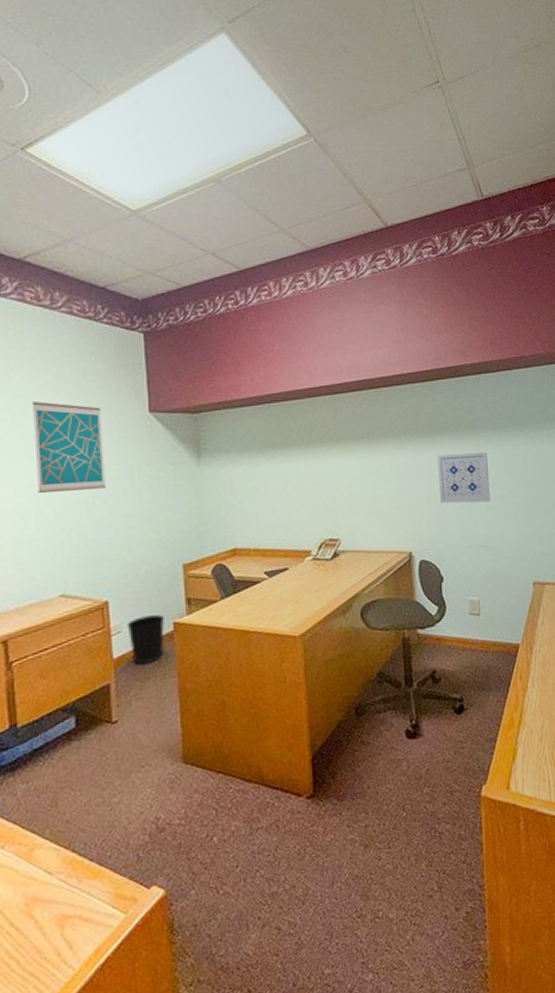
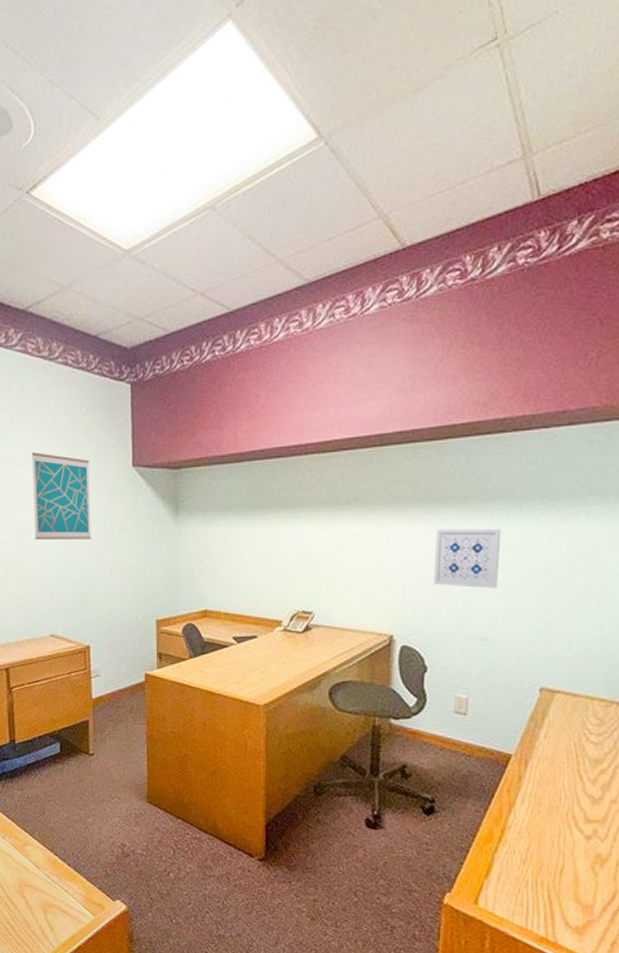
wastebasket: present [127,614,165,665] -> none [104,664,138,709]

